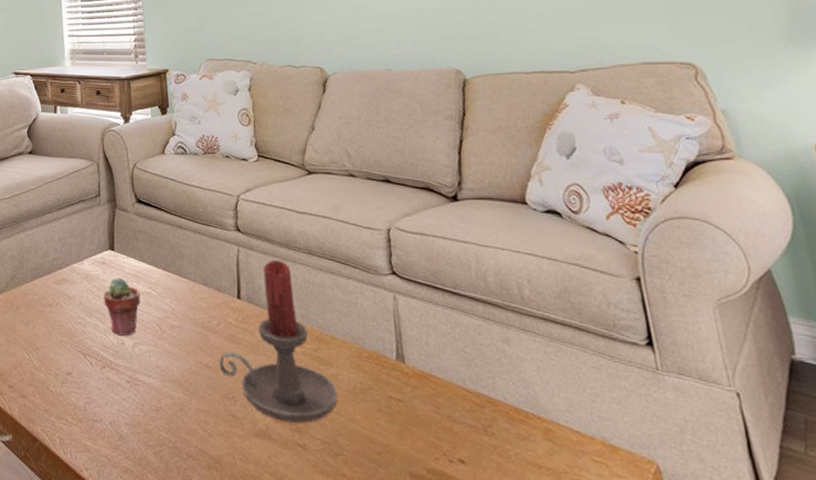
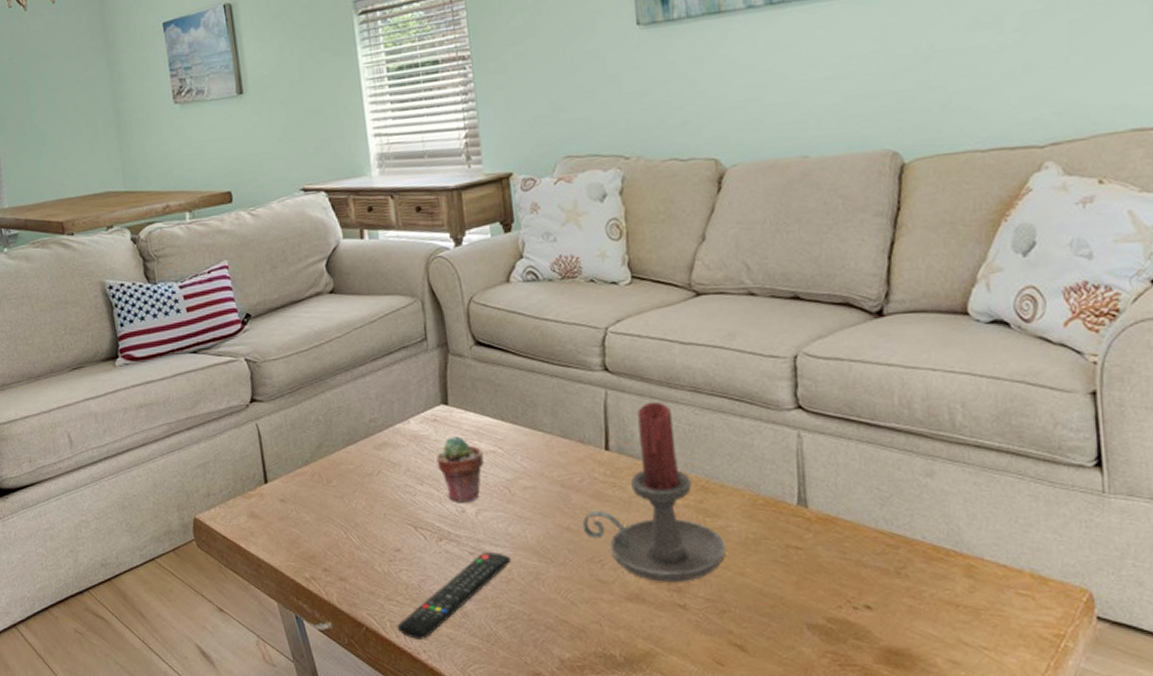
remote control: none [64,382,161,458] -> present [396,552,512,639]

